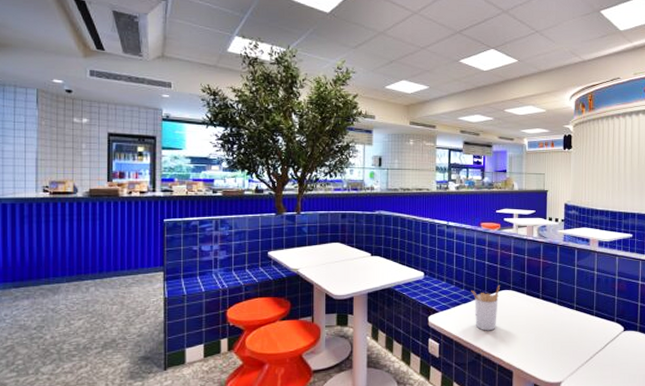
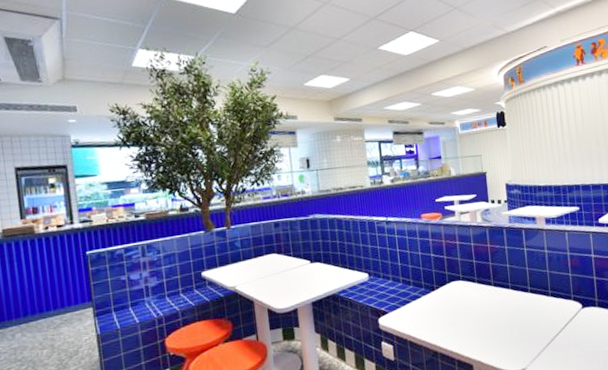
utensil holder: present [471,285,500,331] -> none [419,276,450,327]

